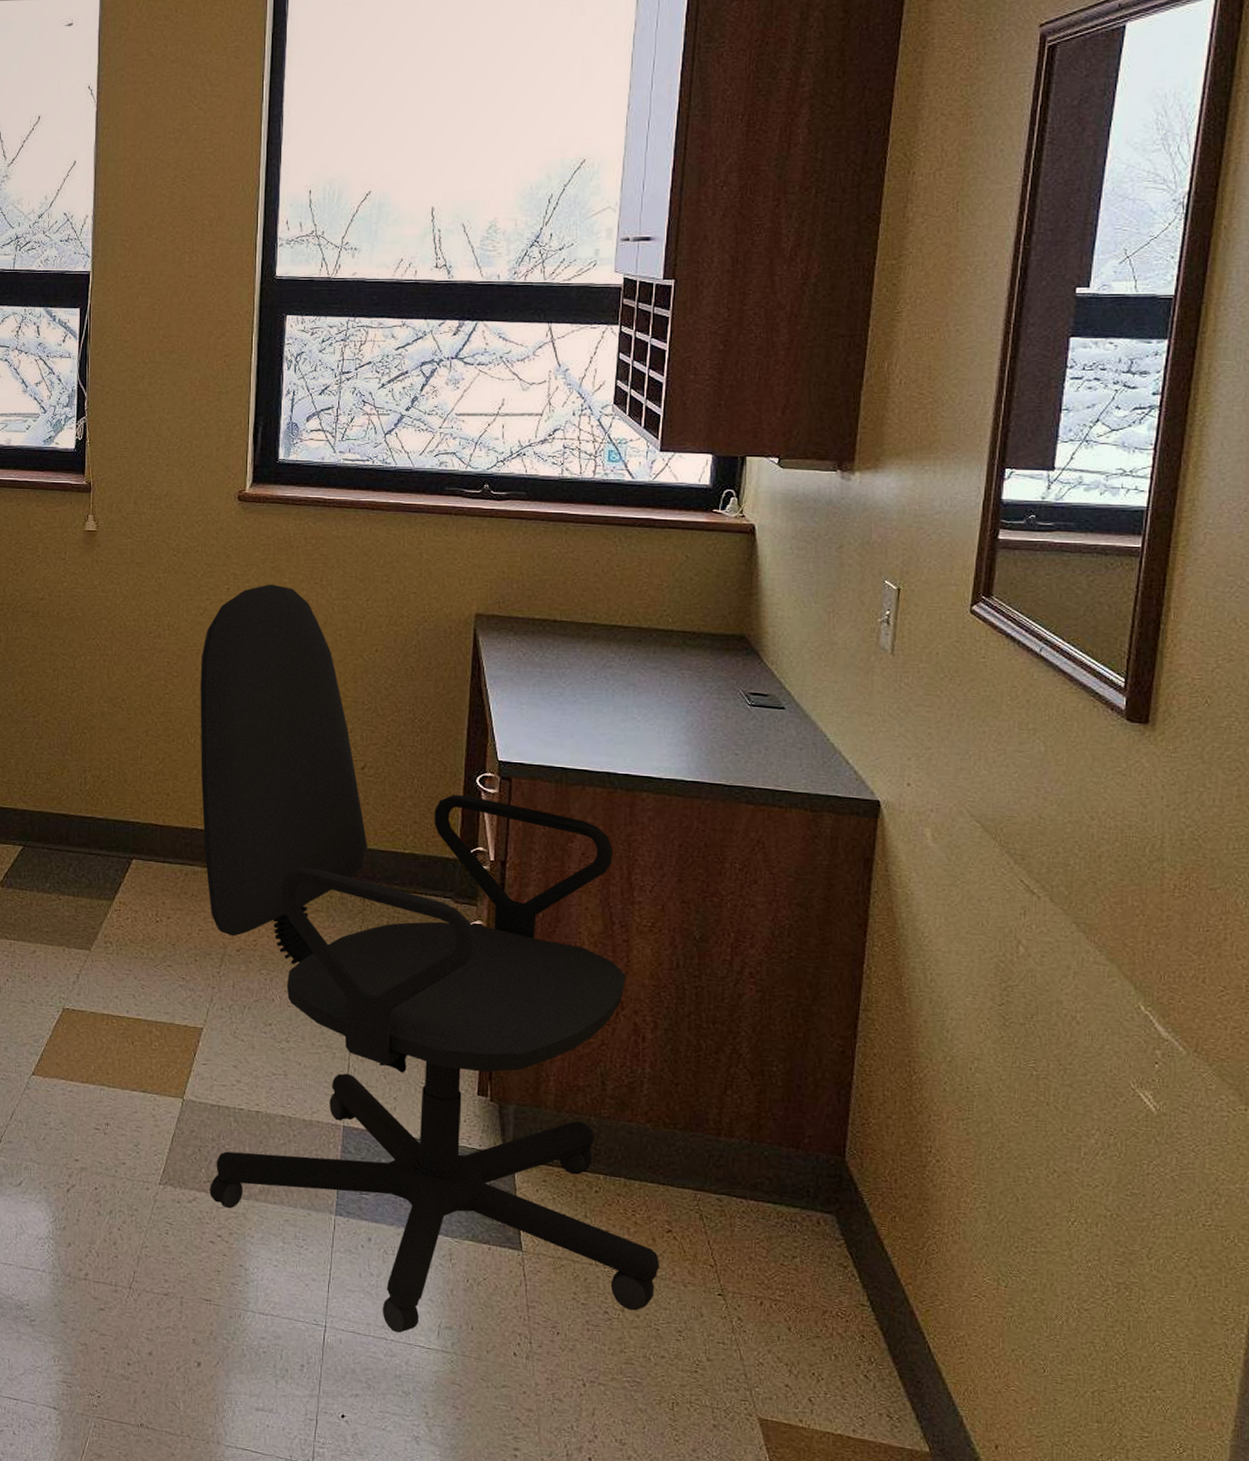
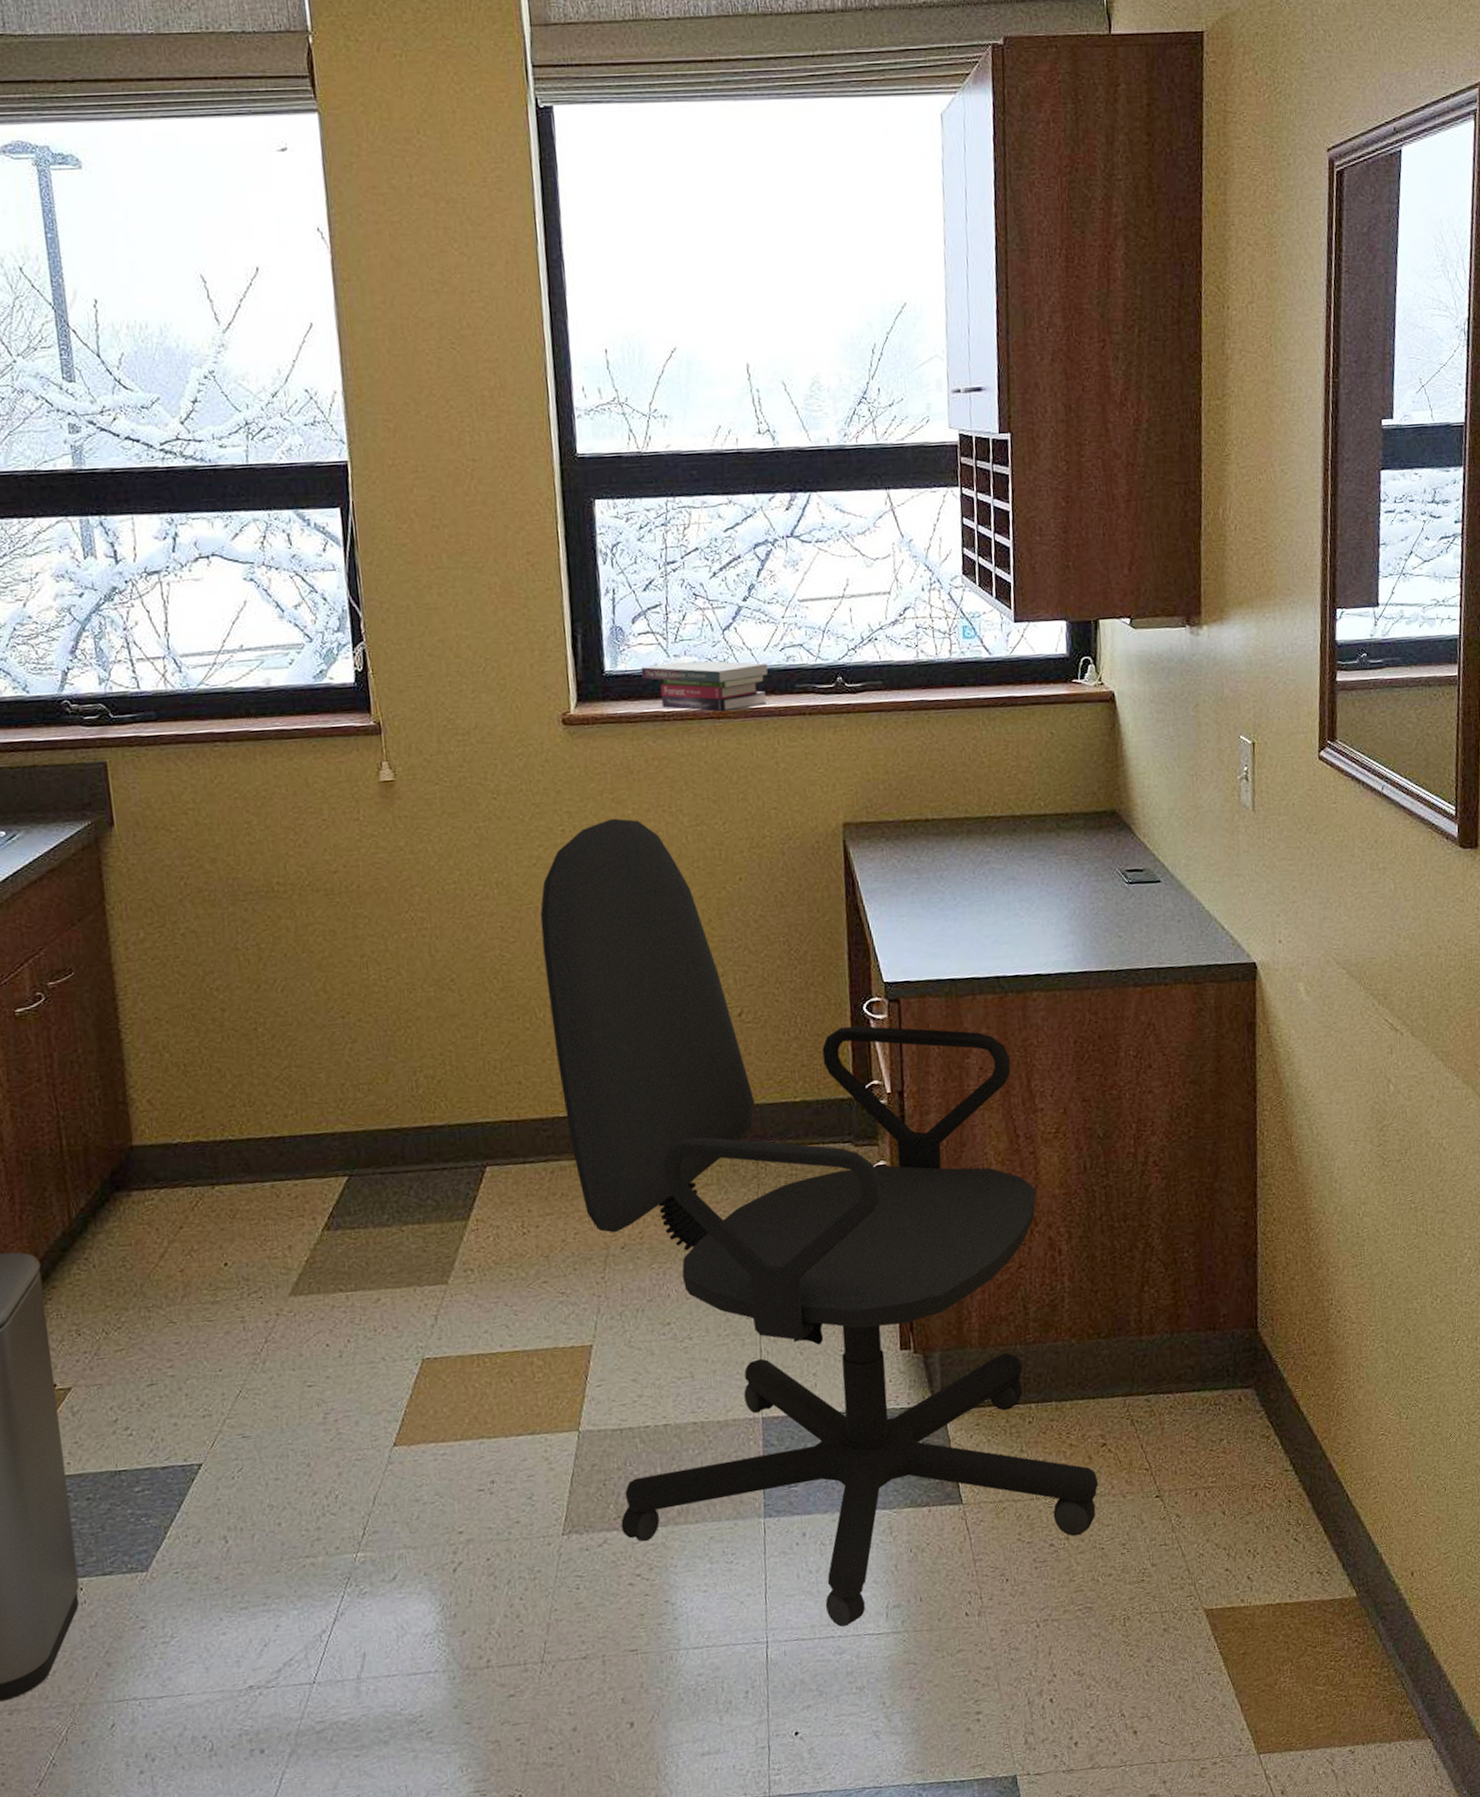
books: none [310,457,421,504] -> present [641,660,768,712]

